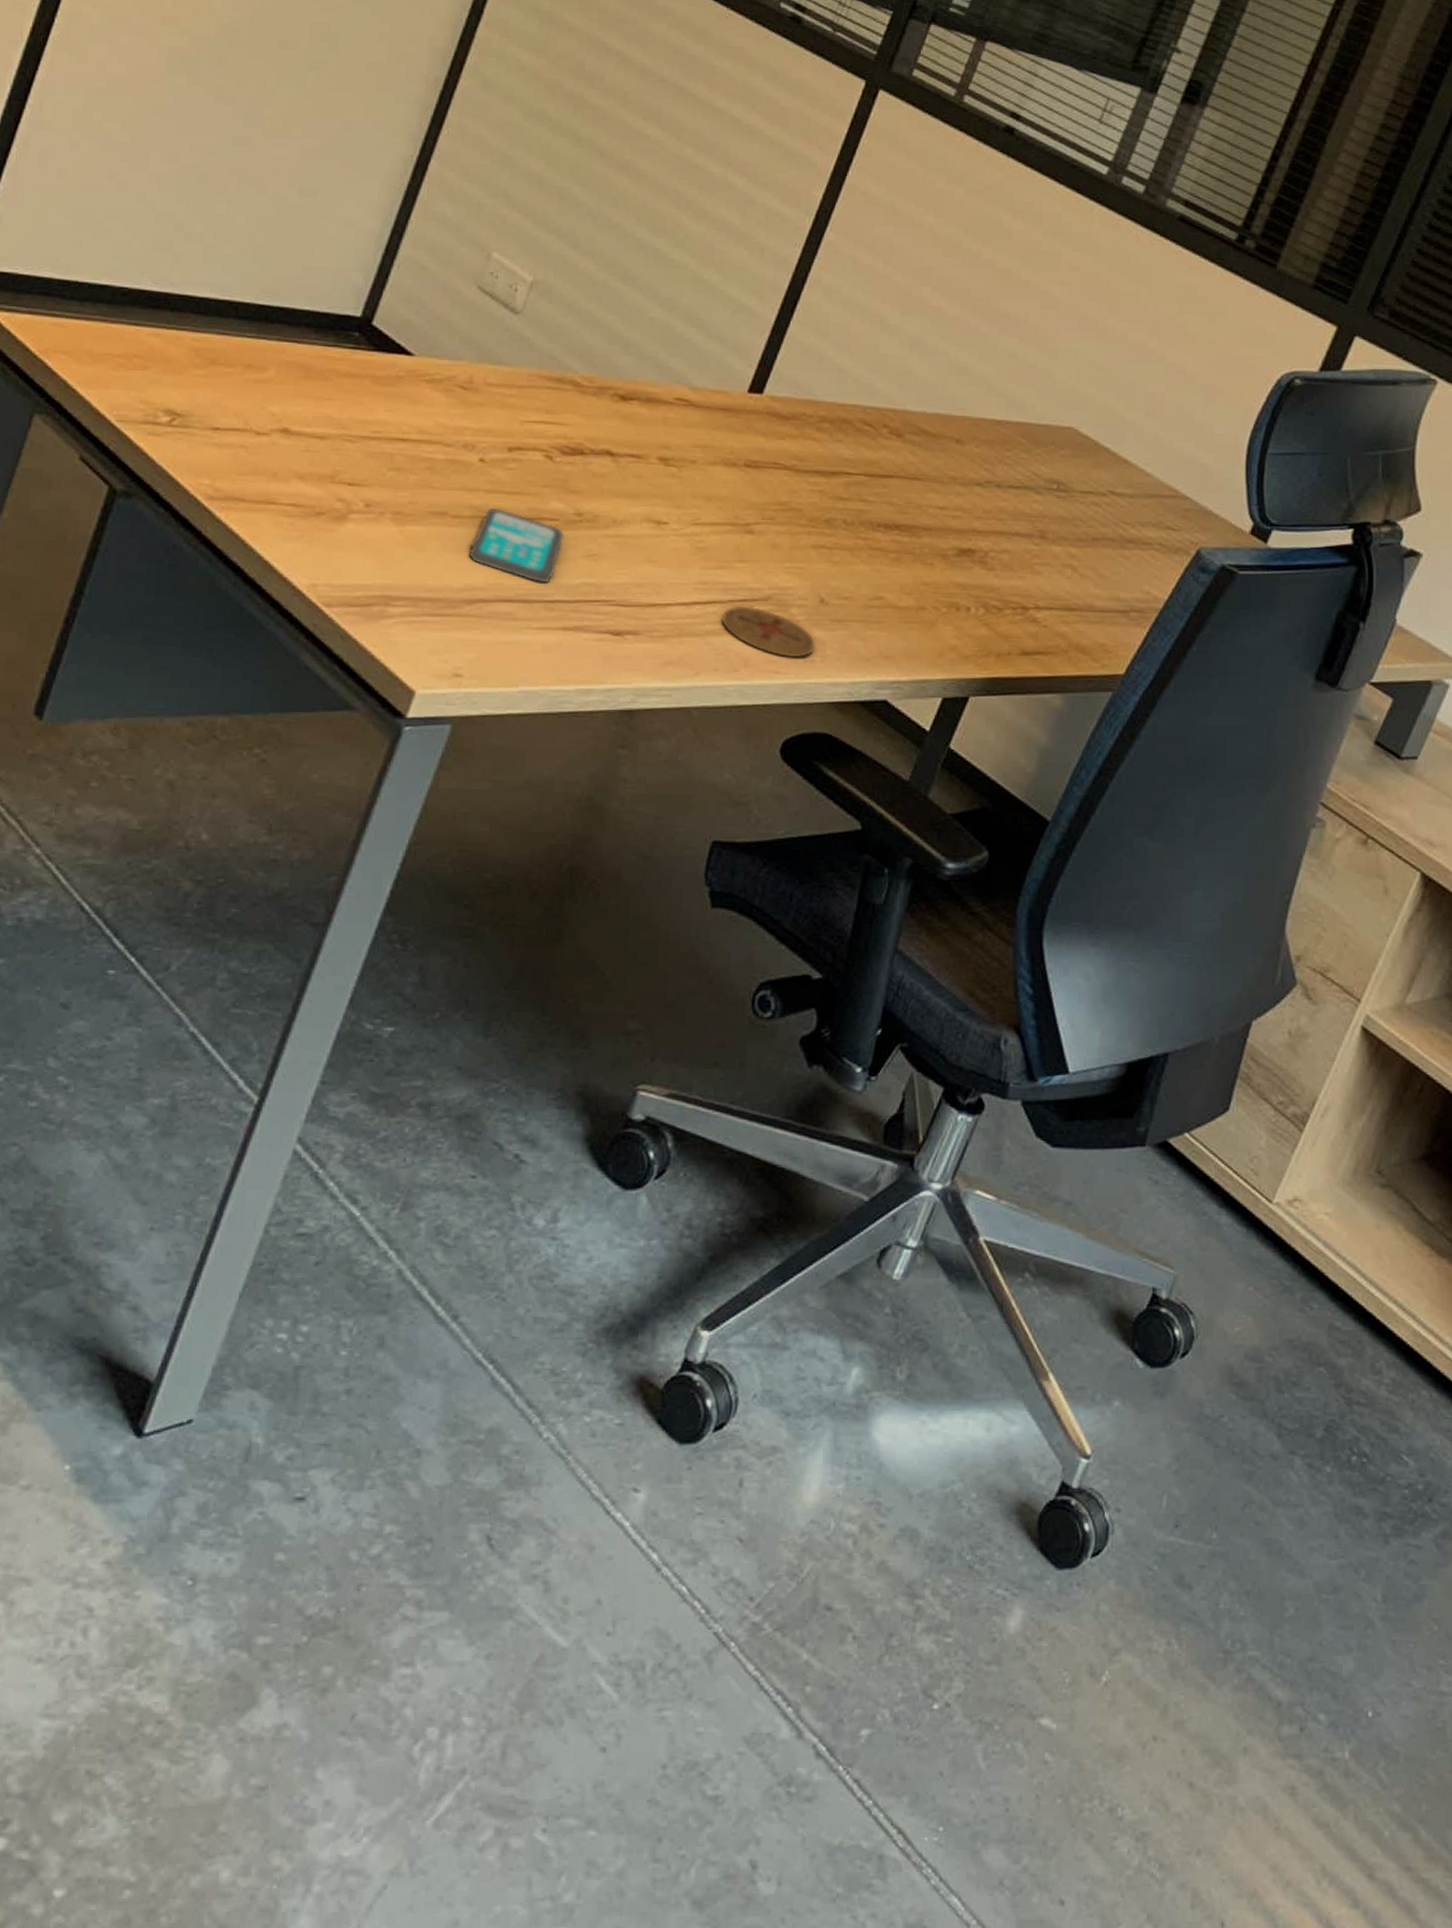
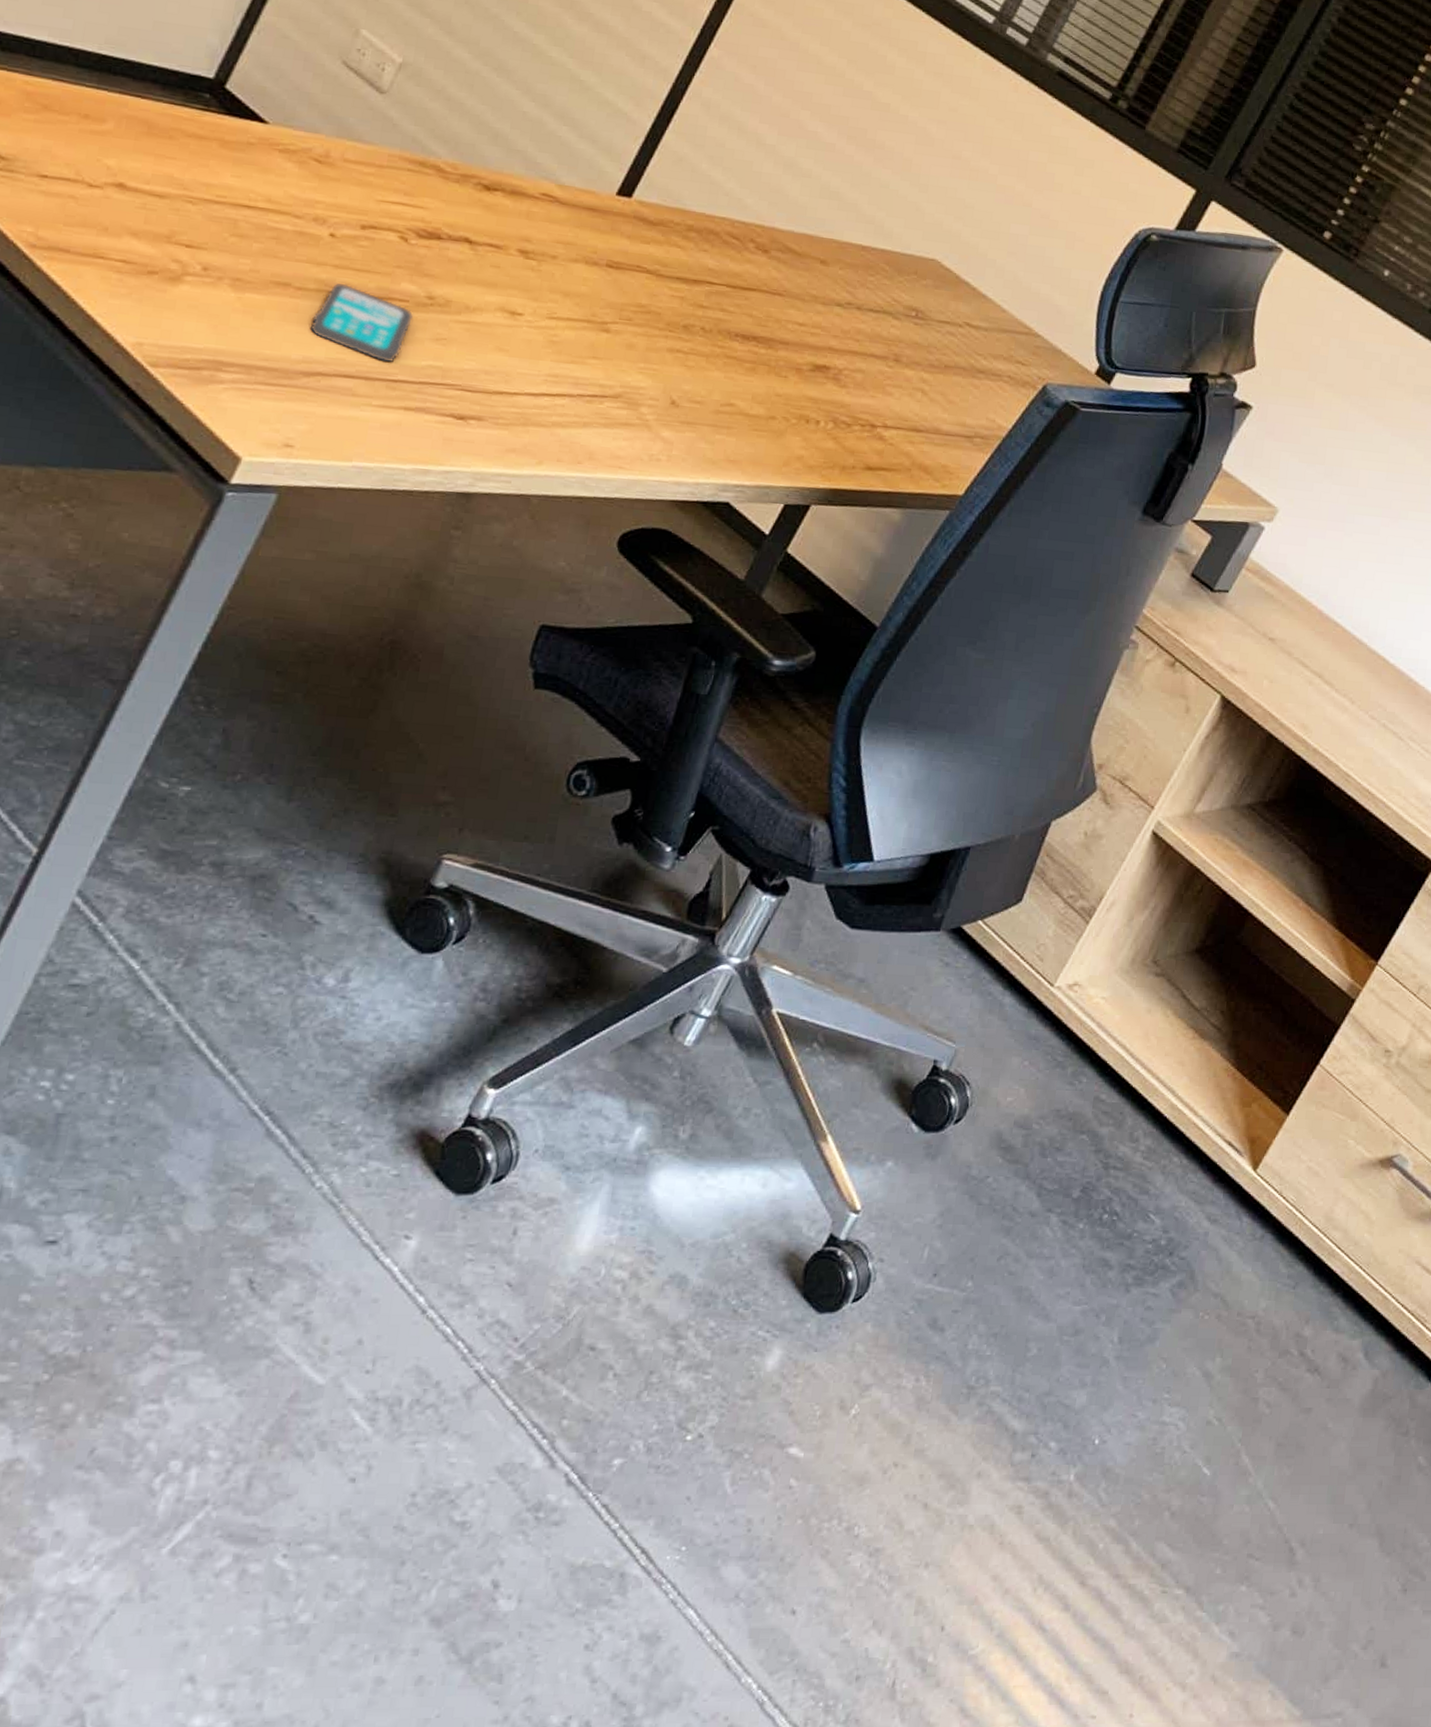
coaster: present [721,605,816,658] -> none [569,400,663,456]

